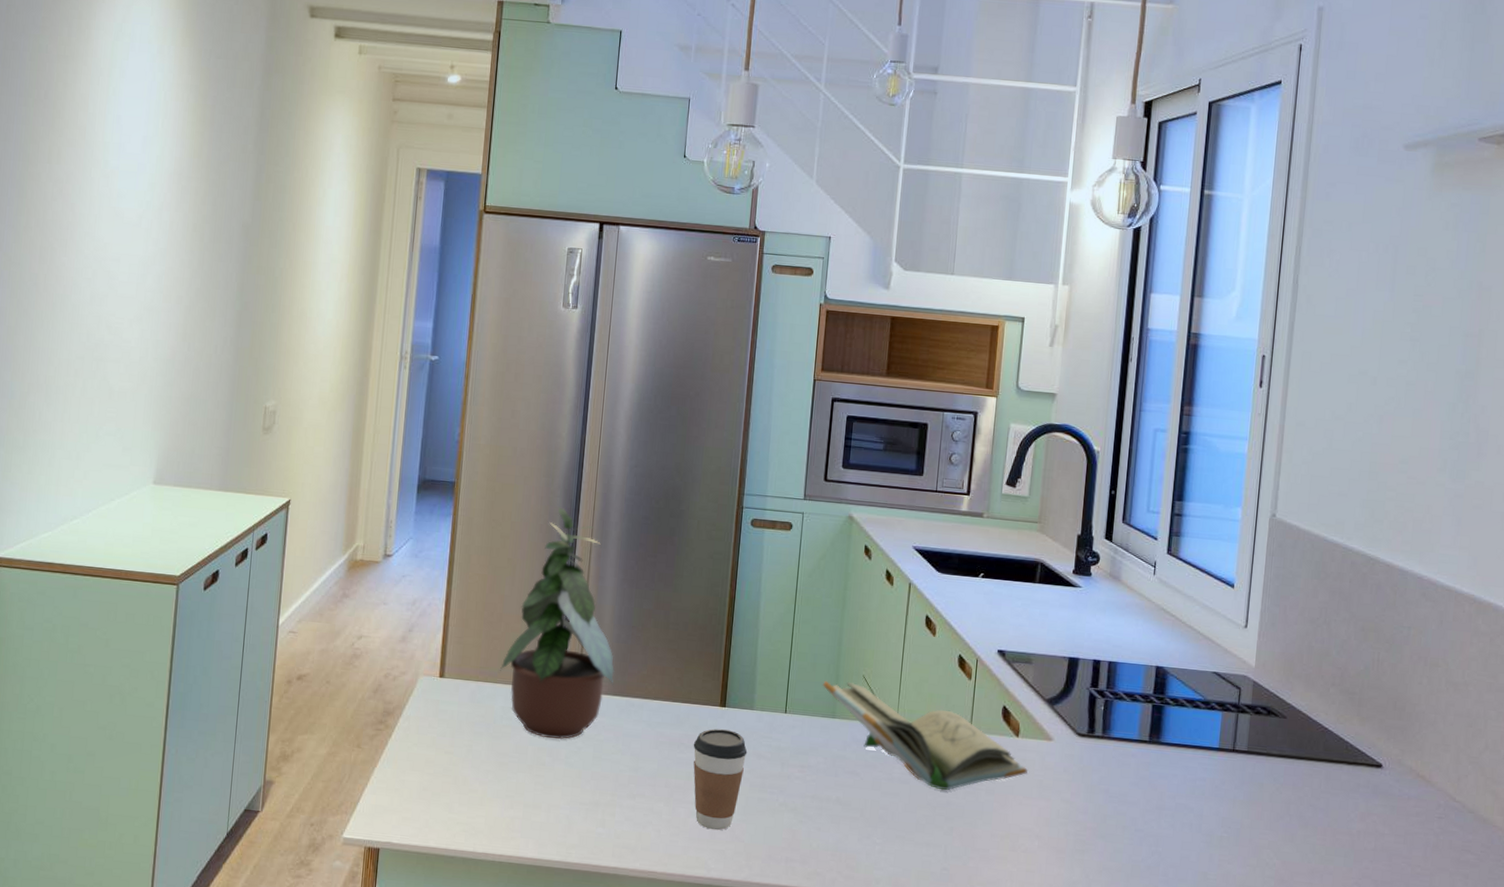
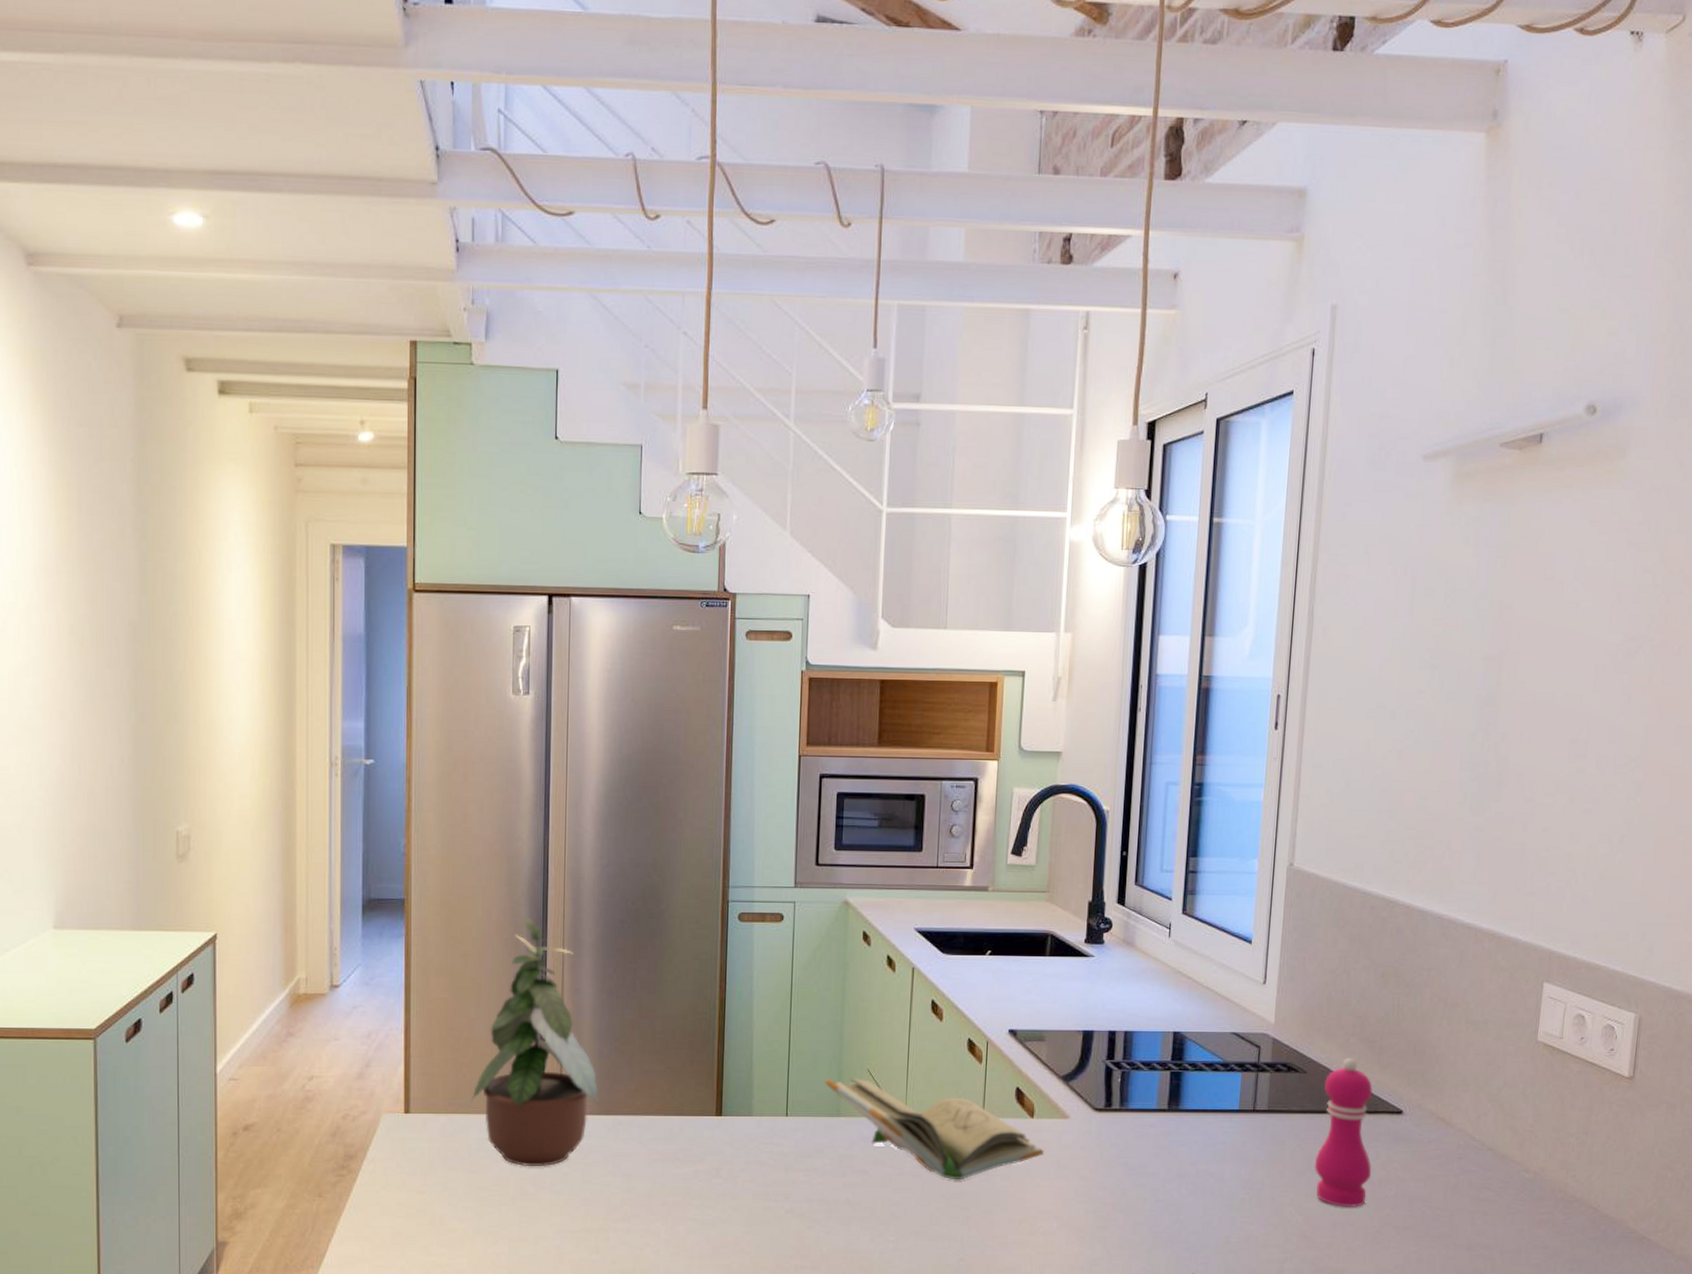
coffee cup: present [693,728,748,831] -> none [689,1140,748,1245]
pepper mill: none [1292,706,1352,857] -> present [1314,1057,1373,1208]

